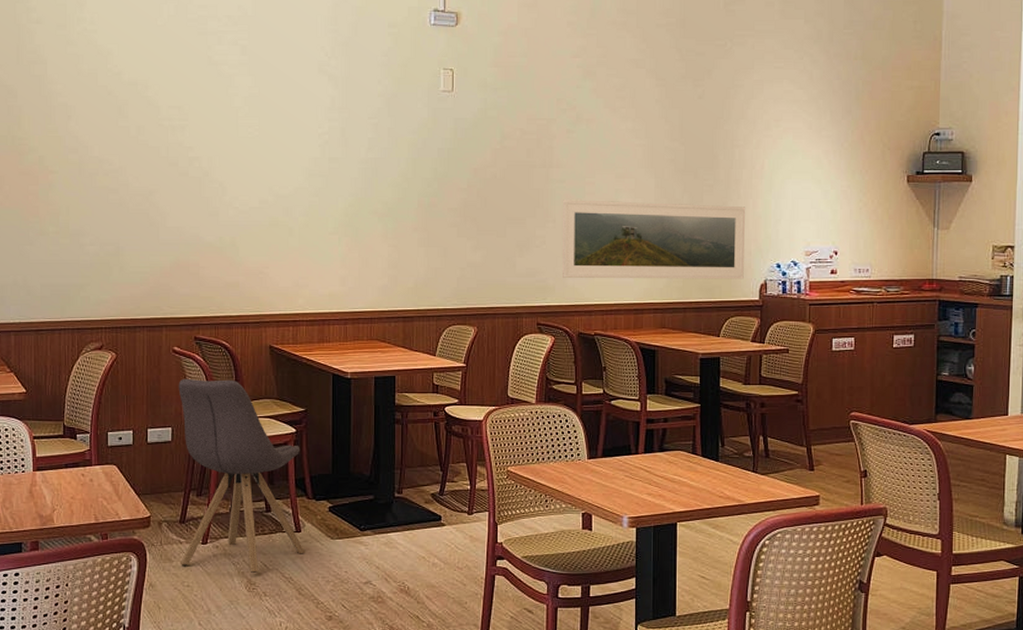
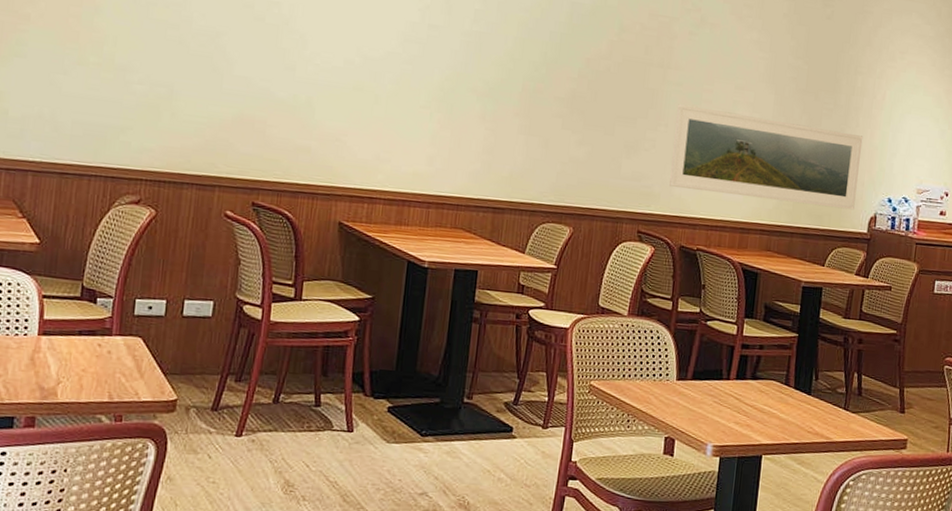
chair: present [178,378,306,573] -> none [207,247,363,473]

